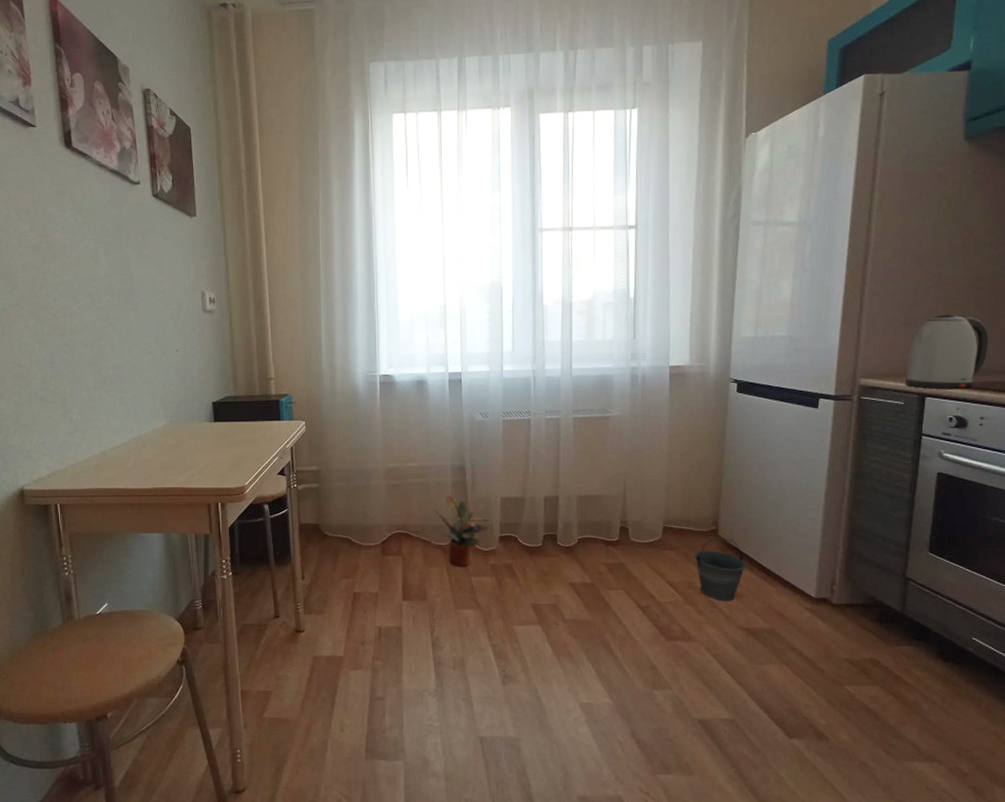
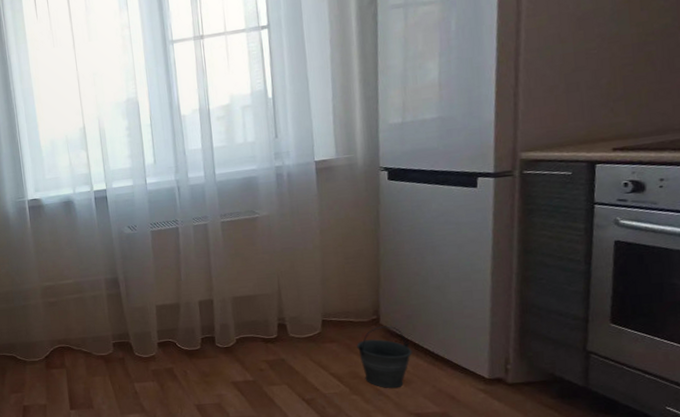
potted plant: present [433,494,491,566] -> none [91,306,148,374]
kettle: present [904,314,989,390] -> none [570,75,665,156]

